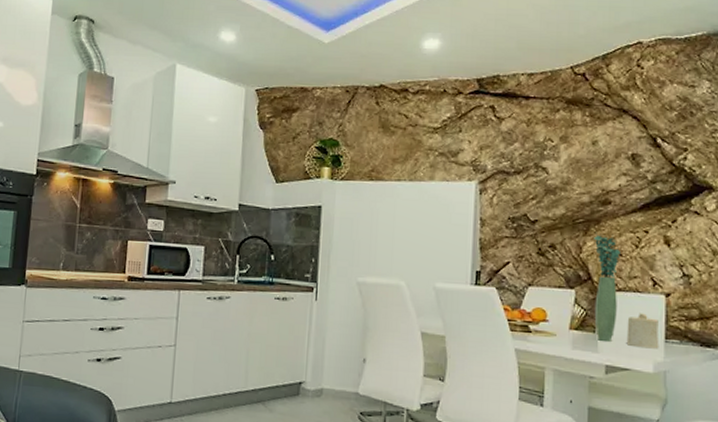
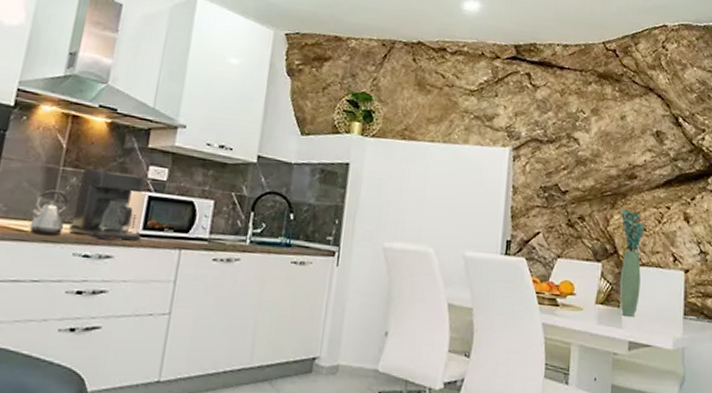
kettle: none [56,244,86,283] -> present [29,189,69,237]
coffee maker: none [88,224,147,285] -> present [68,168,146,242]
candle: present [626,313,659,349] -> none [648,288,679,325]

